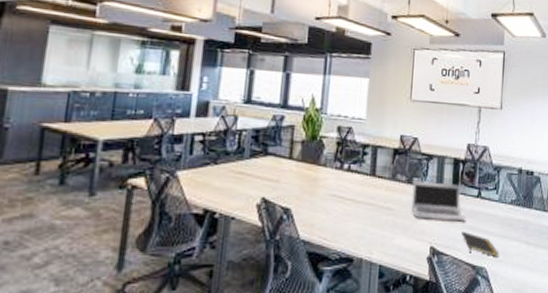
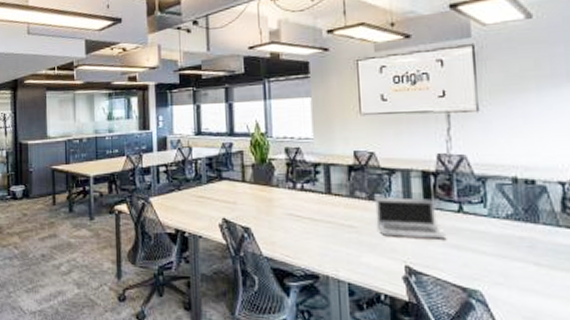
notepad: present [461,231,499,258] -> none [442,249,498,280]

